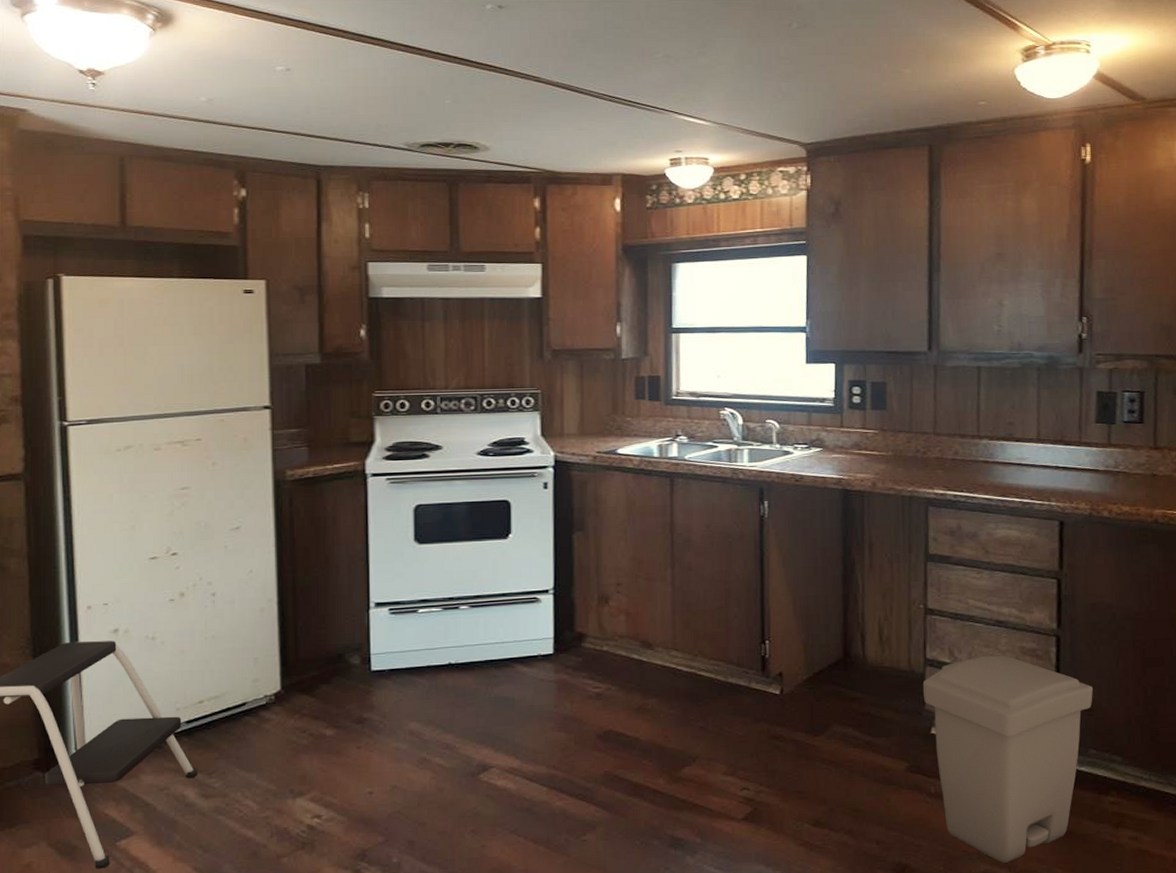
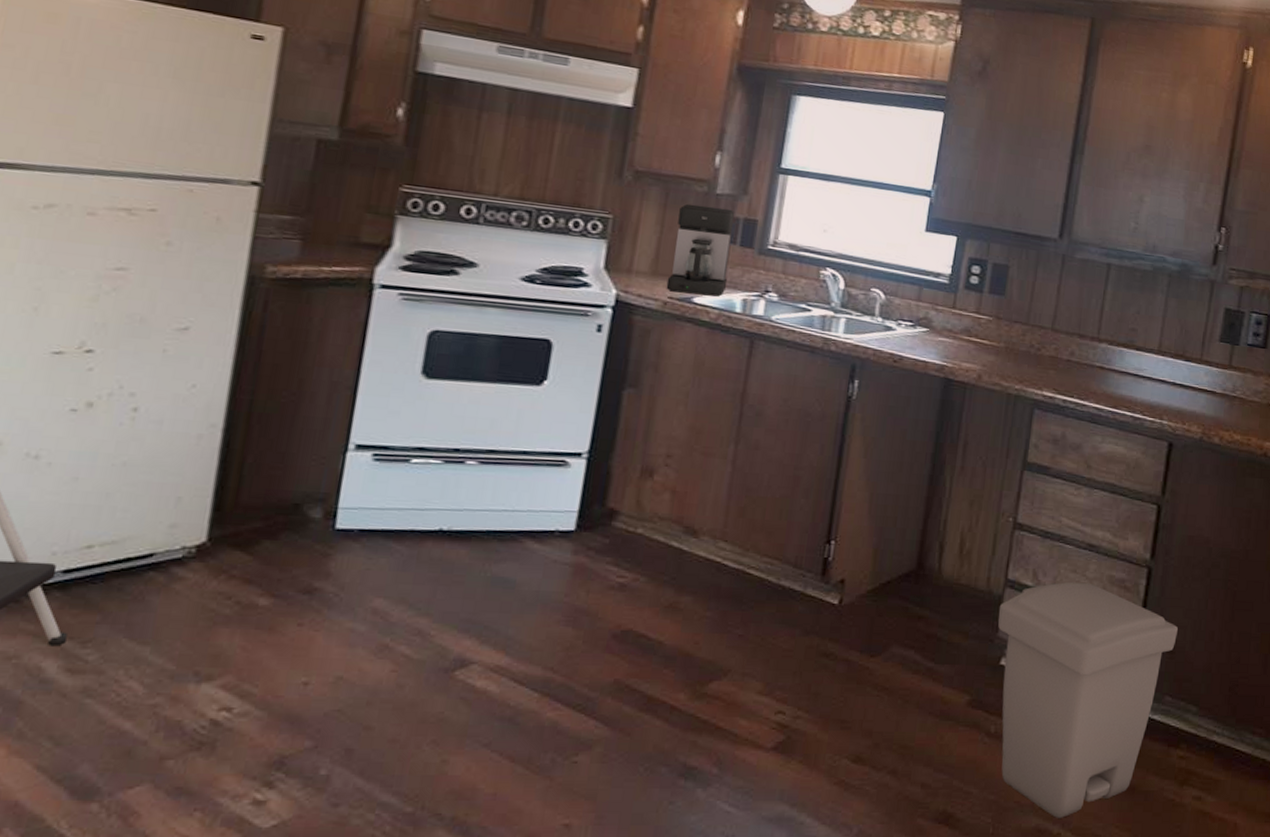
coffee maker: none [593,370,643,447] -> present [666,203,735,296]

